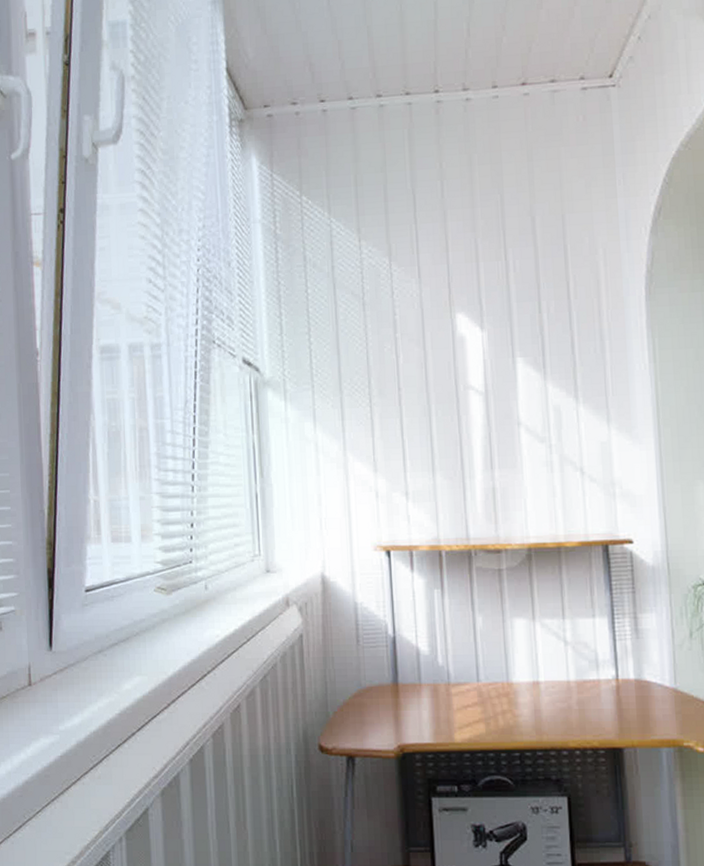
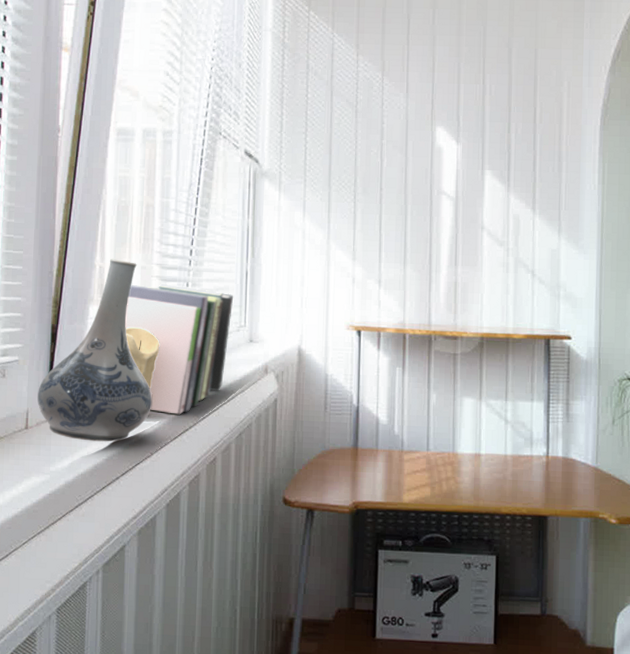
decorative vase: none [38,491,165,695] -> present [37,259,153,442]
books: none [127,514,245,659] -> present [125,283,234,415]
candle: none [128,564,168,634] -> present [125,326,160,390]

